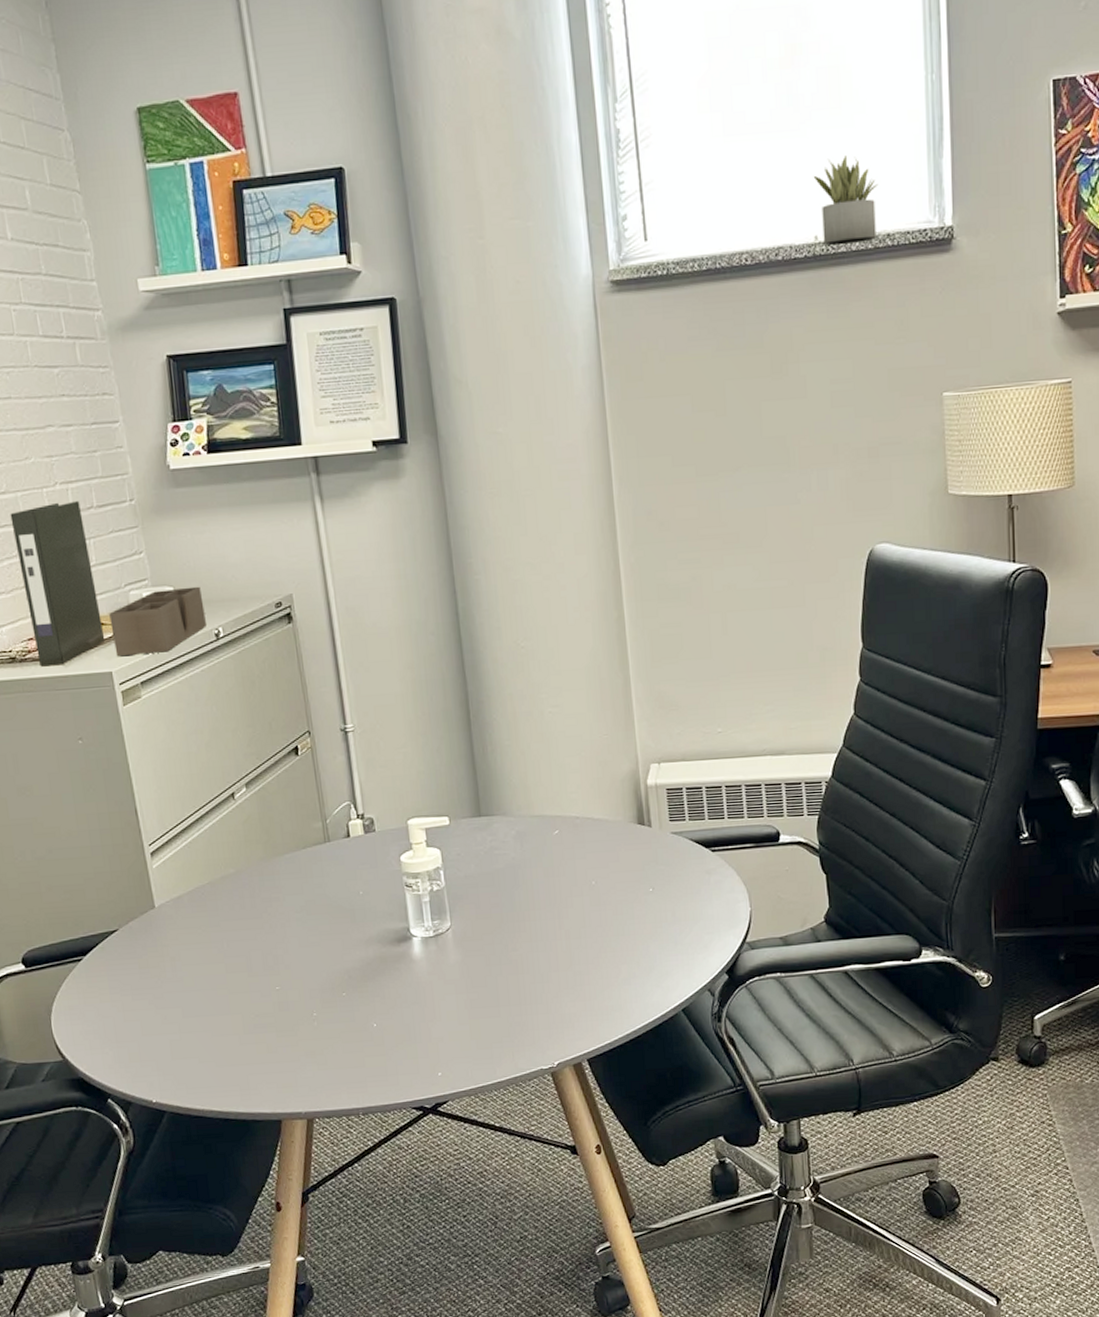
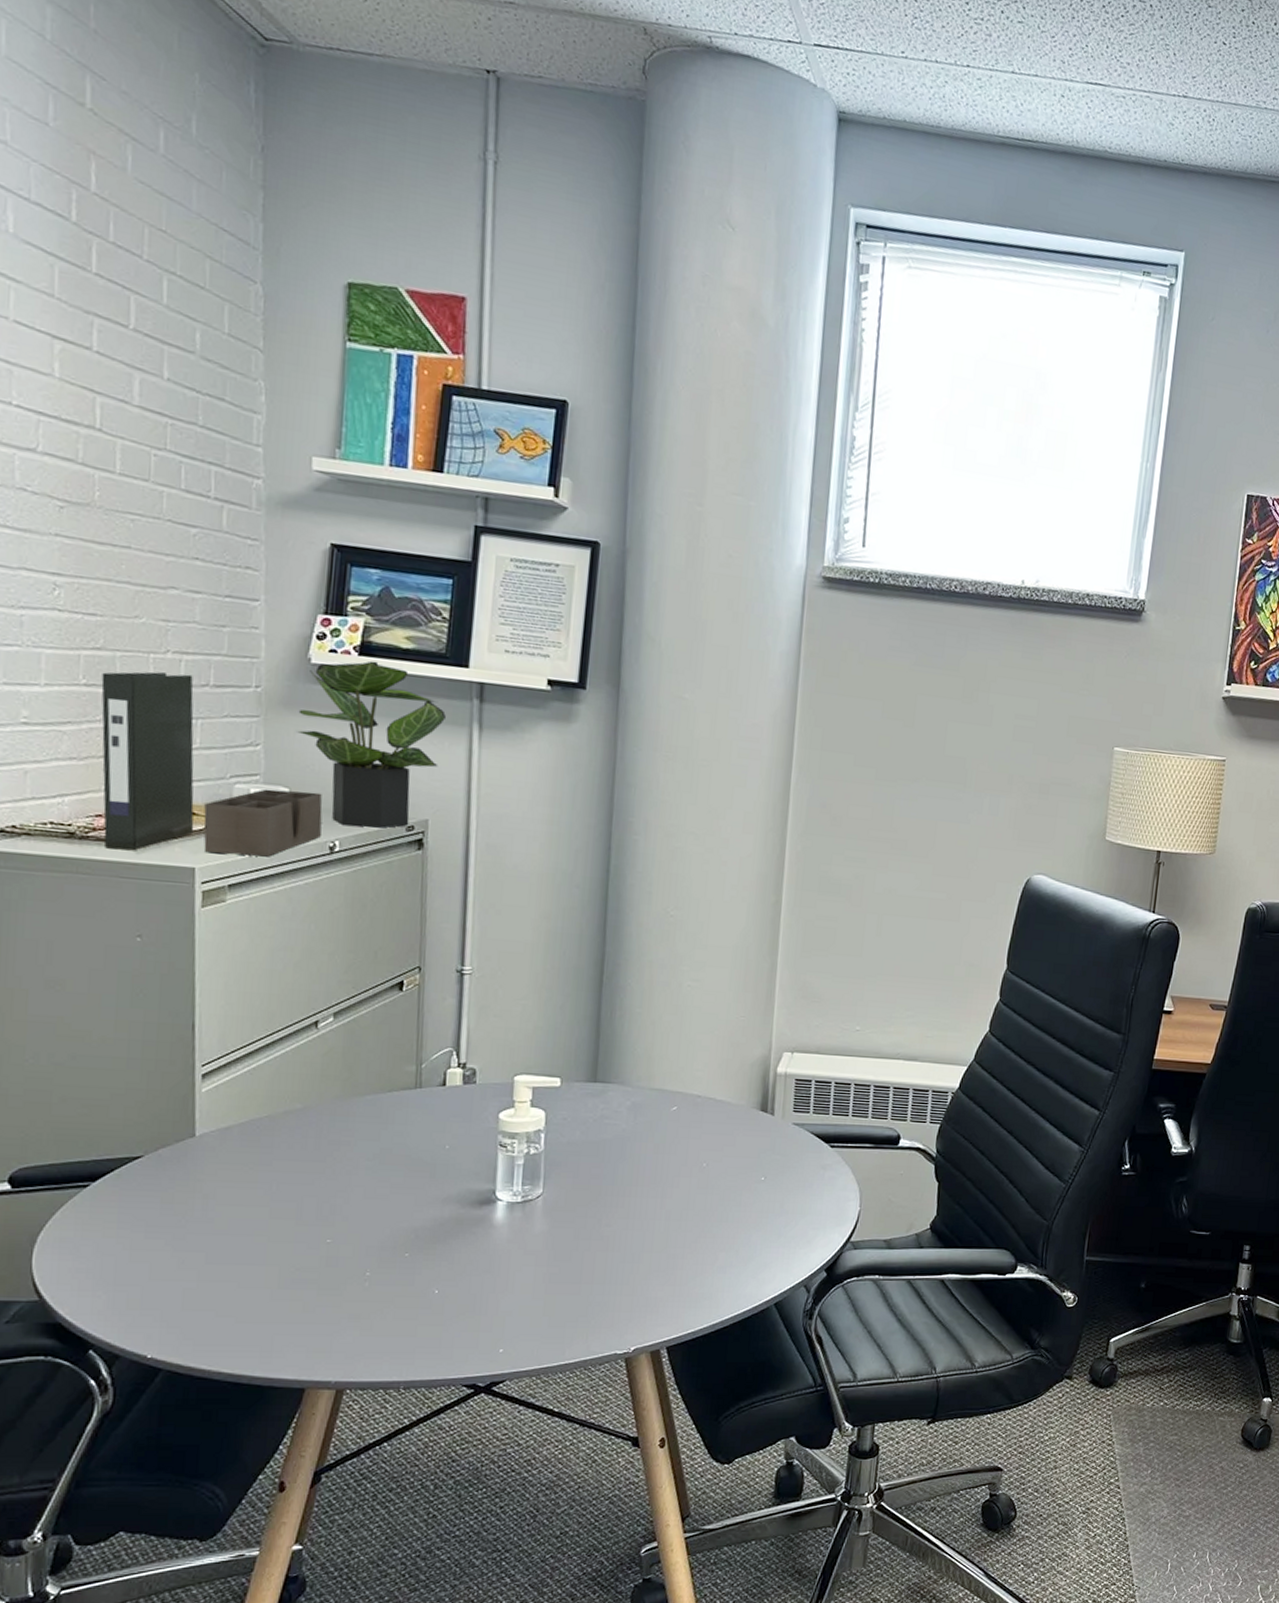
potted plant: none [168,456,292,612] -> present [297,661,446,828]
succulent plant: present [813,155,879,246] -> none [1029,514,1086,597]

